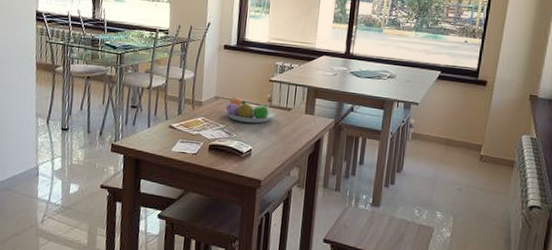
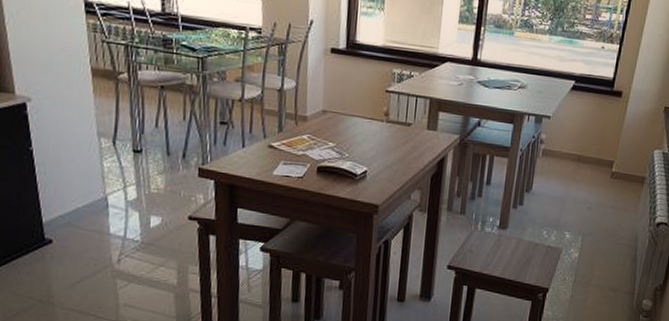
fruit bowl: present [224,96,276,124] -> none [333,110,393,141]

